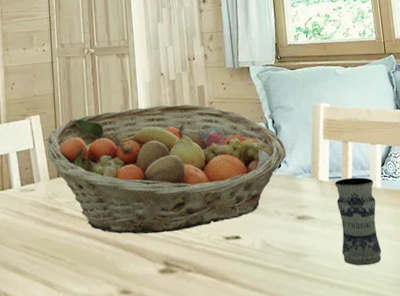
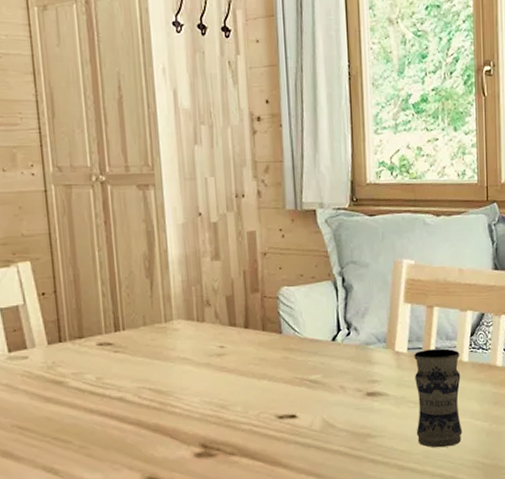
fruit basket: present [46,104,287,234] -> none [41,254,358,412]

